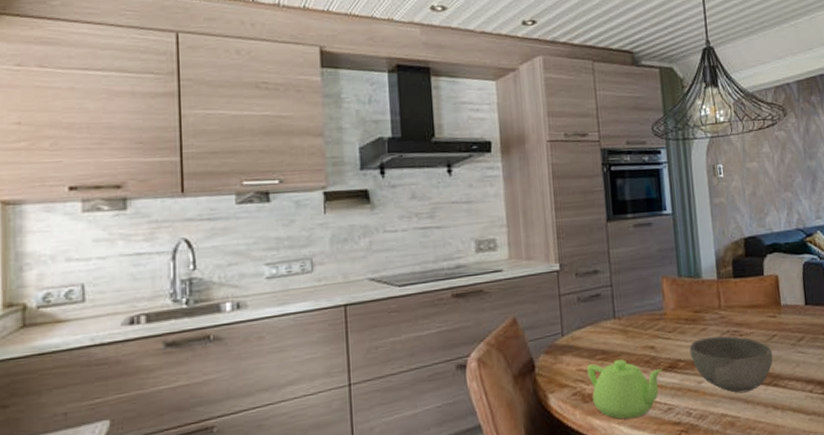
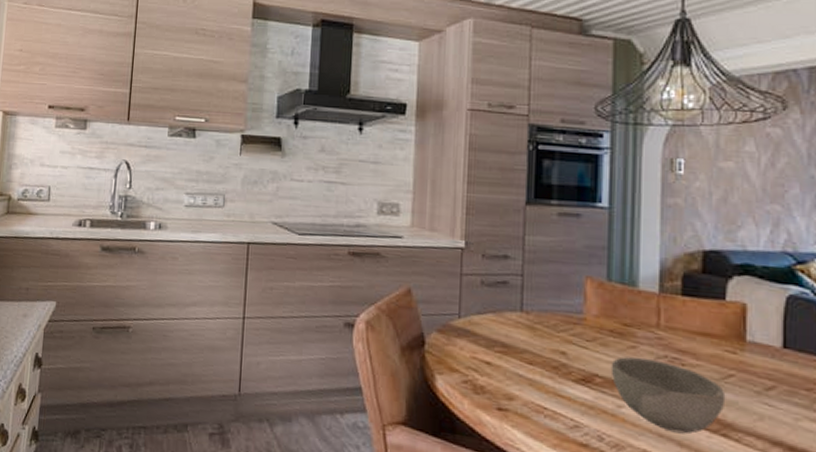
teapot: present [586,359,663,420] -> none [481,353,573,426]

